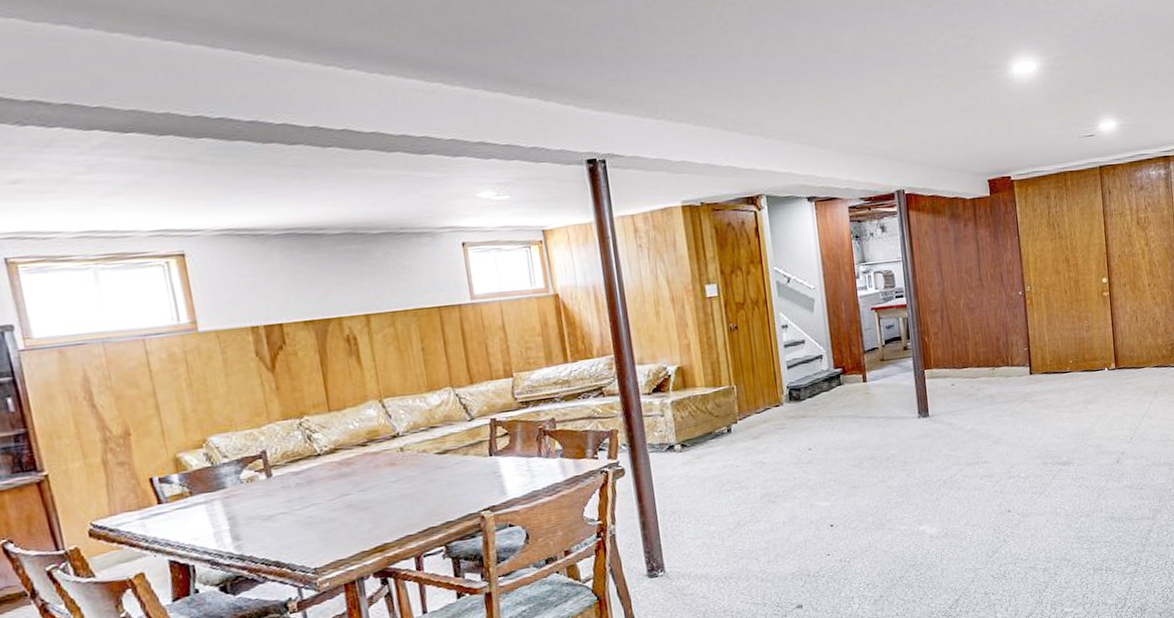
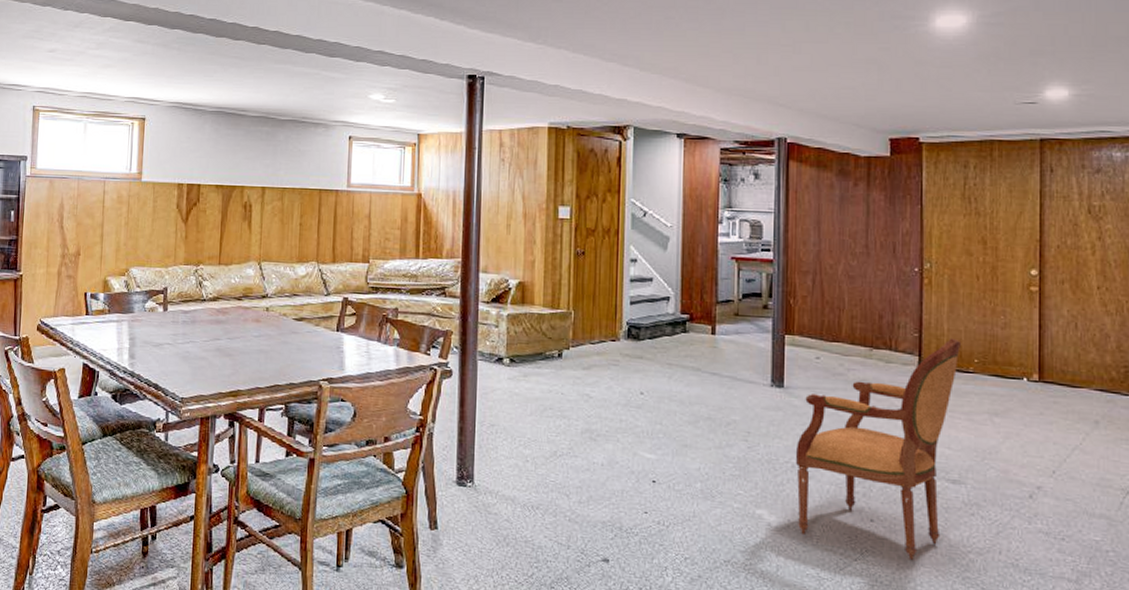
armchair: none [945,346,1060,537] -> present [796,338,960,561]

